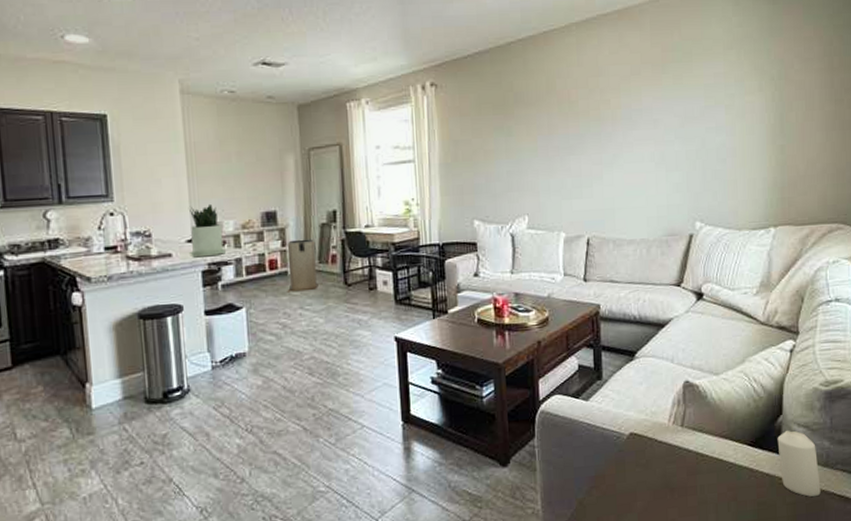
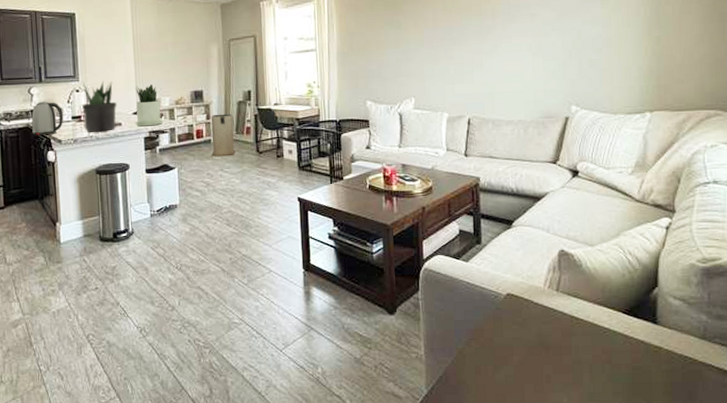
kettle: none [48,228,93,273] -> present [31,101,63,136]
planter: none [118,201,166,267] -> present [82,81,117,132]
candle: present [777,430,821,497] -> none [652,301,698,366]

